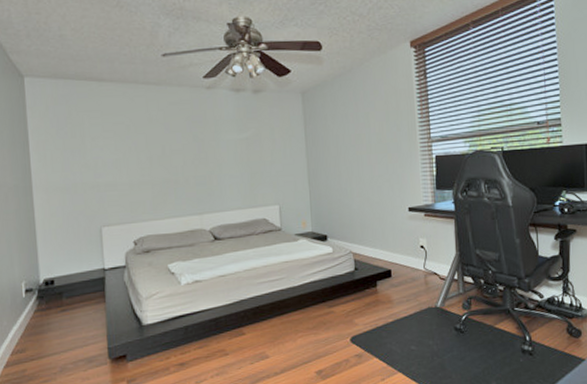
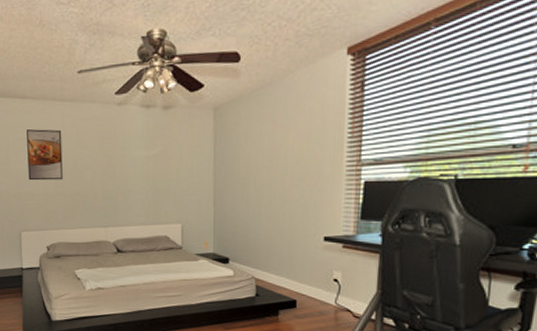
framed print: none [105,113,150,170] -> present [27,129,63,181]

